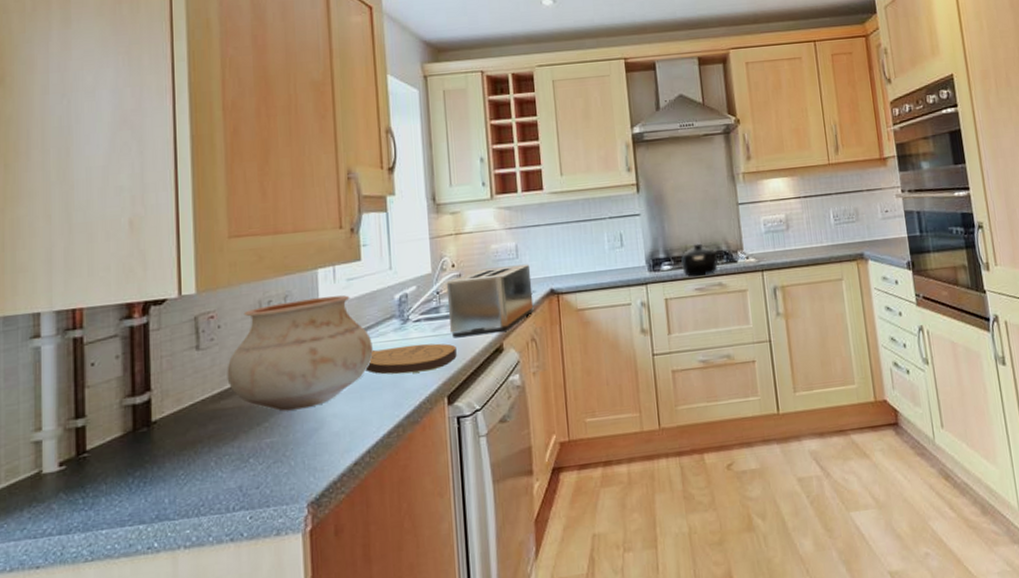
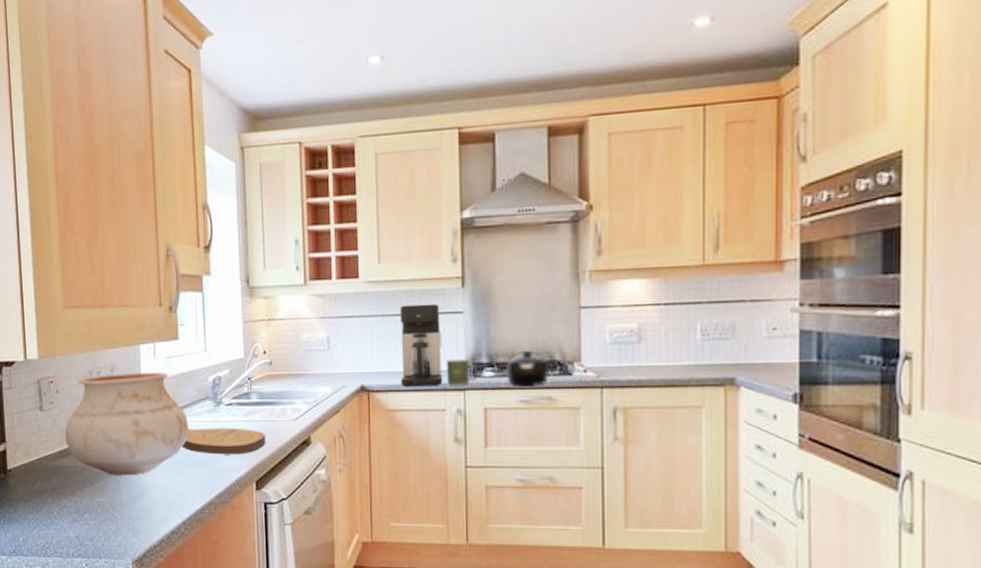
toaster: present [446,264,534,338] -> none [257,357,343,426]
coffee maker: none [583,208,627,287] -> present [400,303,443,387]
mug: none [628,256,657,281] -> present [446,359,478,385]

